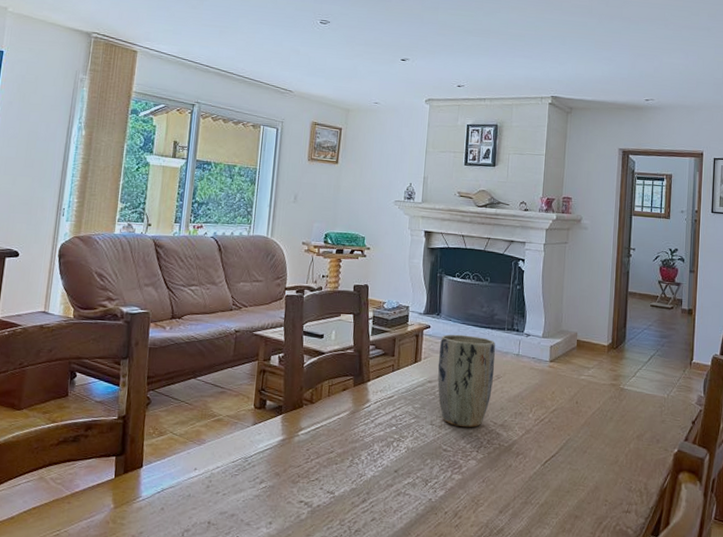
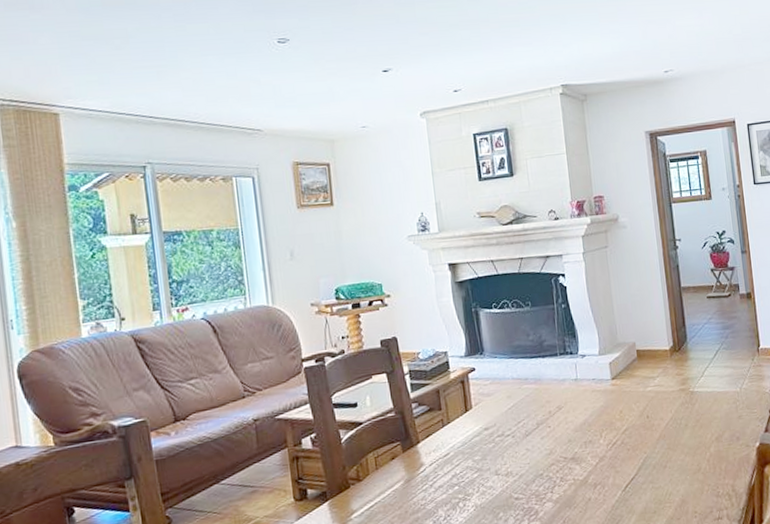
plant pot: present [437,334,496,427] -> none [489,368,556,471]

